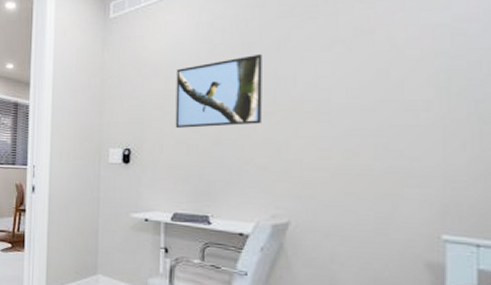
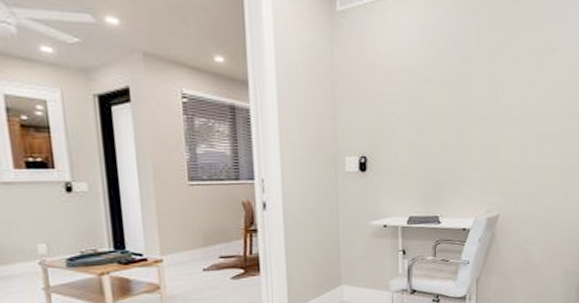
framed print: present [175,53,262,128] -> none [406,63,479,134]

